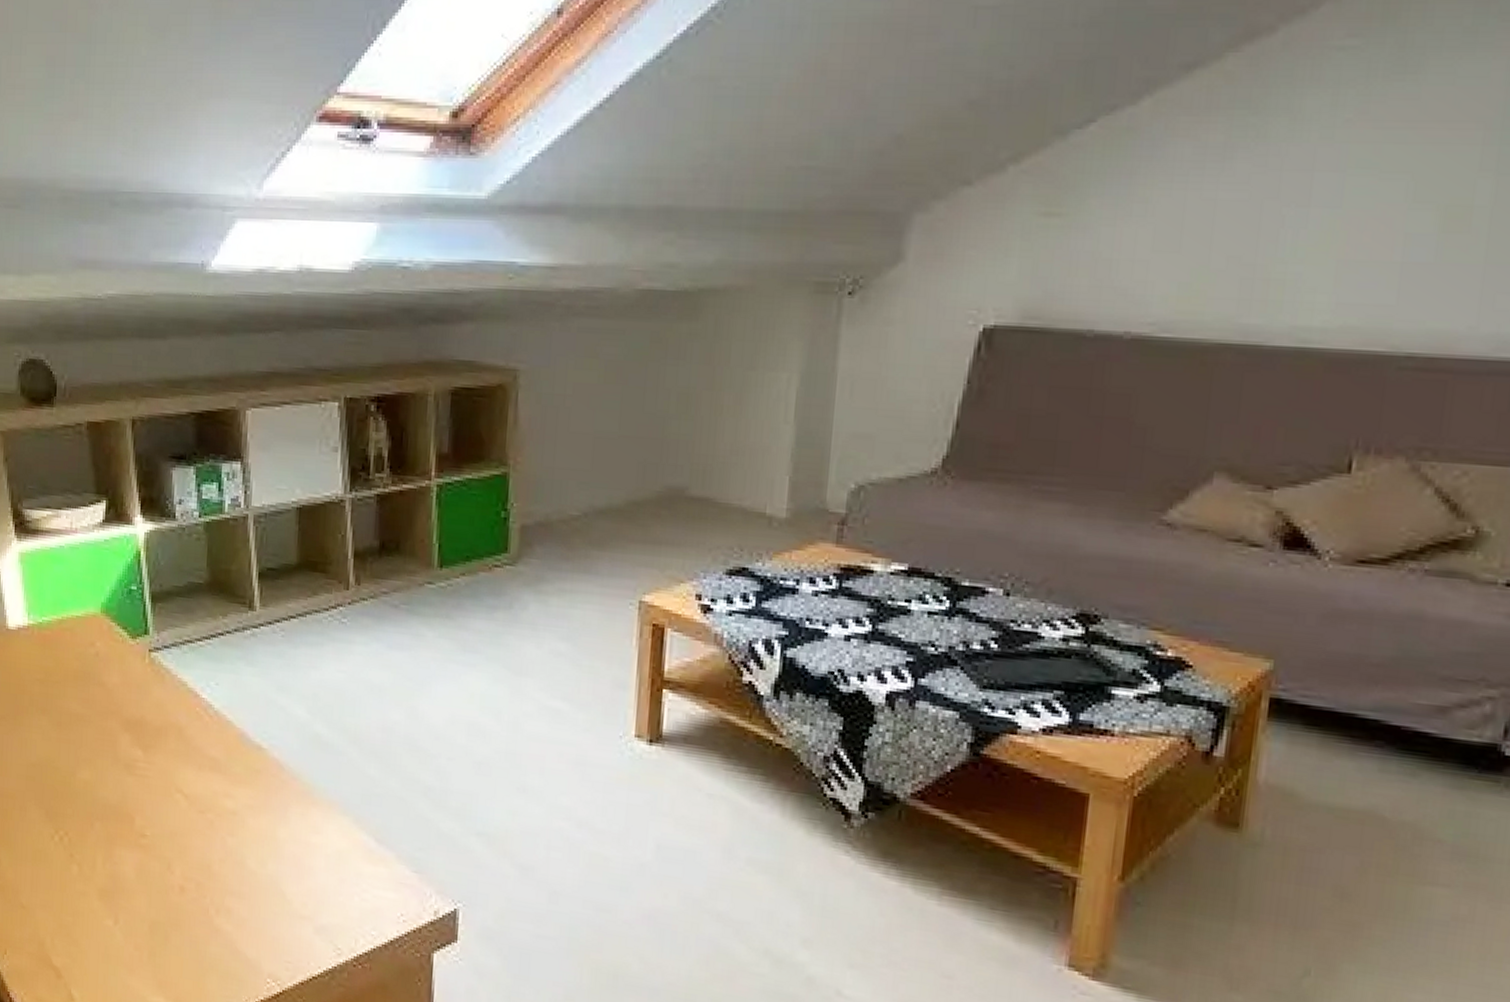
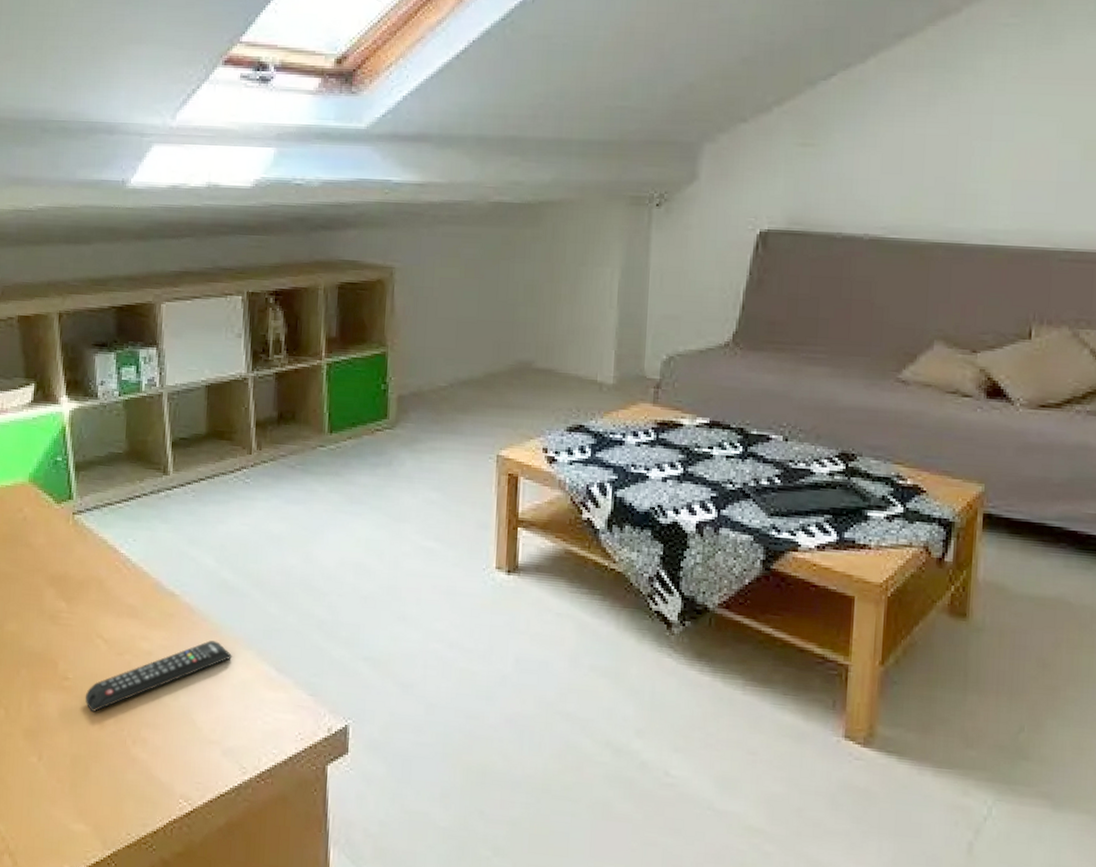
remote control: none [163,802,327,875] -> present [85,640,233,712]

